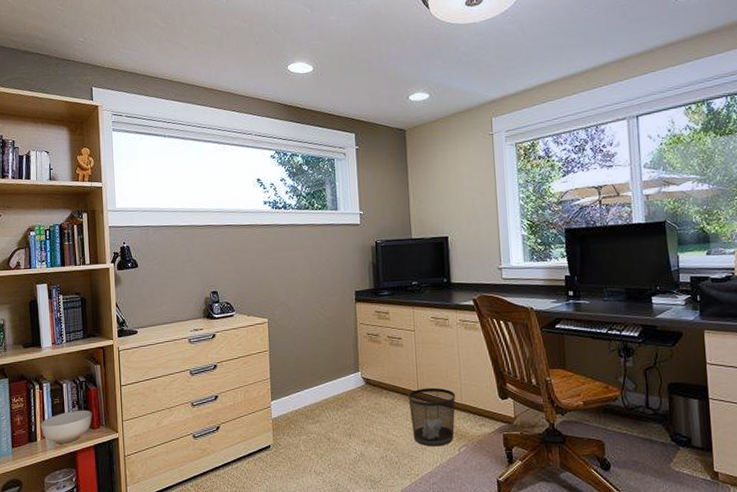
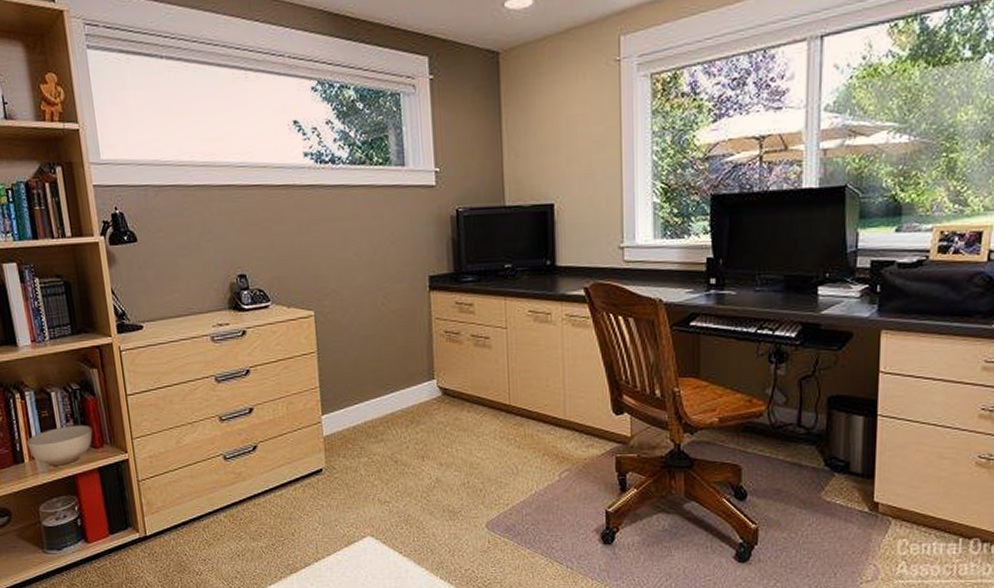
waste bin: present [408,387,456,447] -> none [497,399,558,471]

